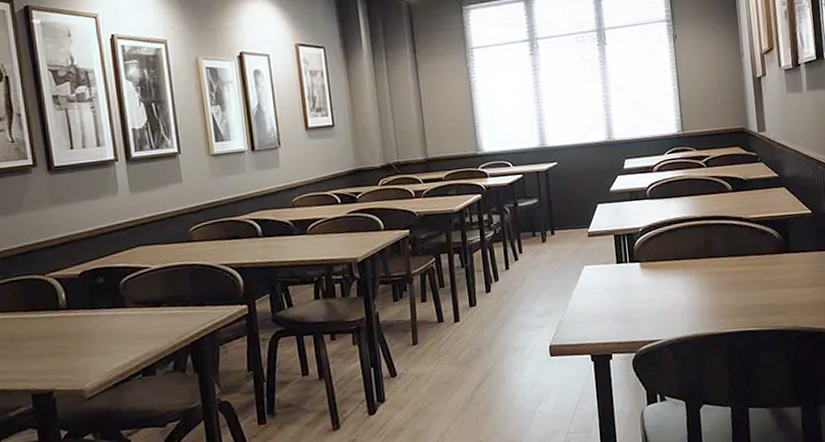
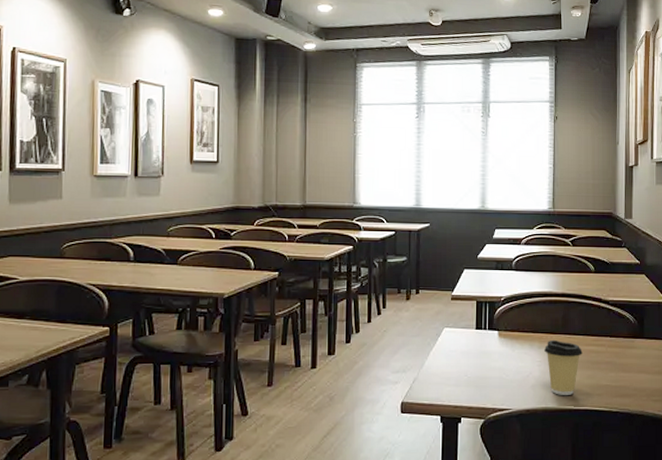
coffee cup: none [689,264,729,320] -> present [544,339,583,395]

